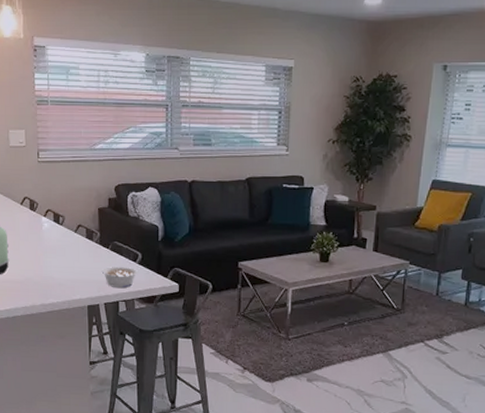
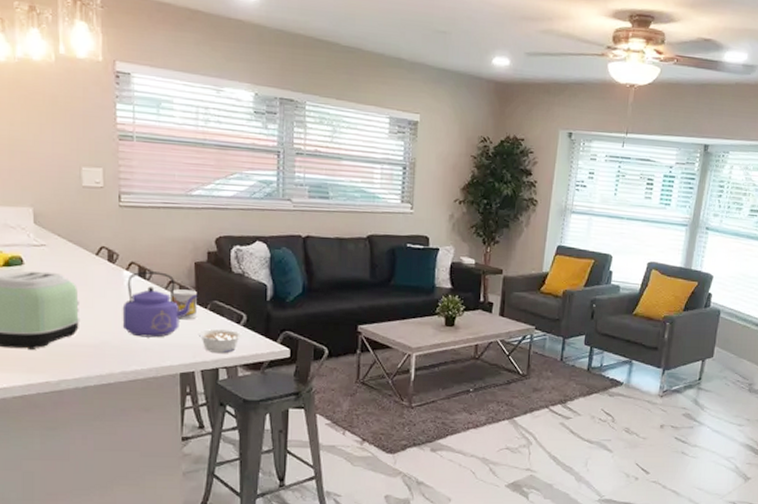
kettle: none [41,217,100,275] -> present [122,271,197,338]
mug: none [80,232,100,259] -> present [172,289,197,320]

